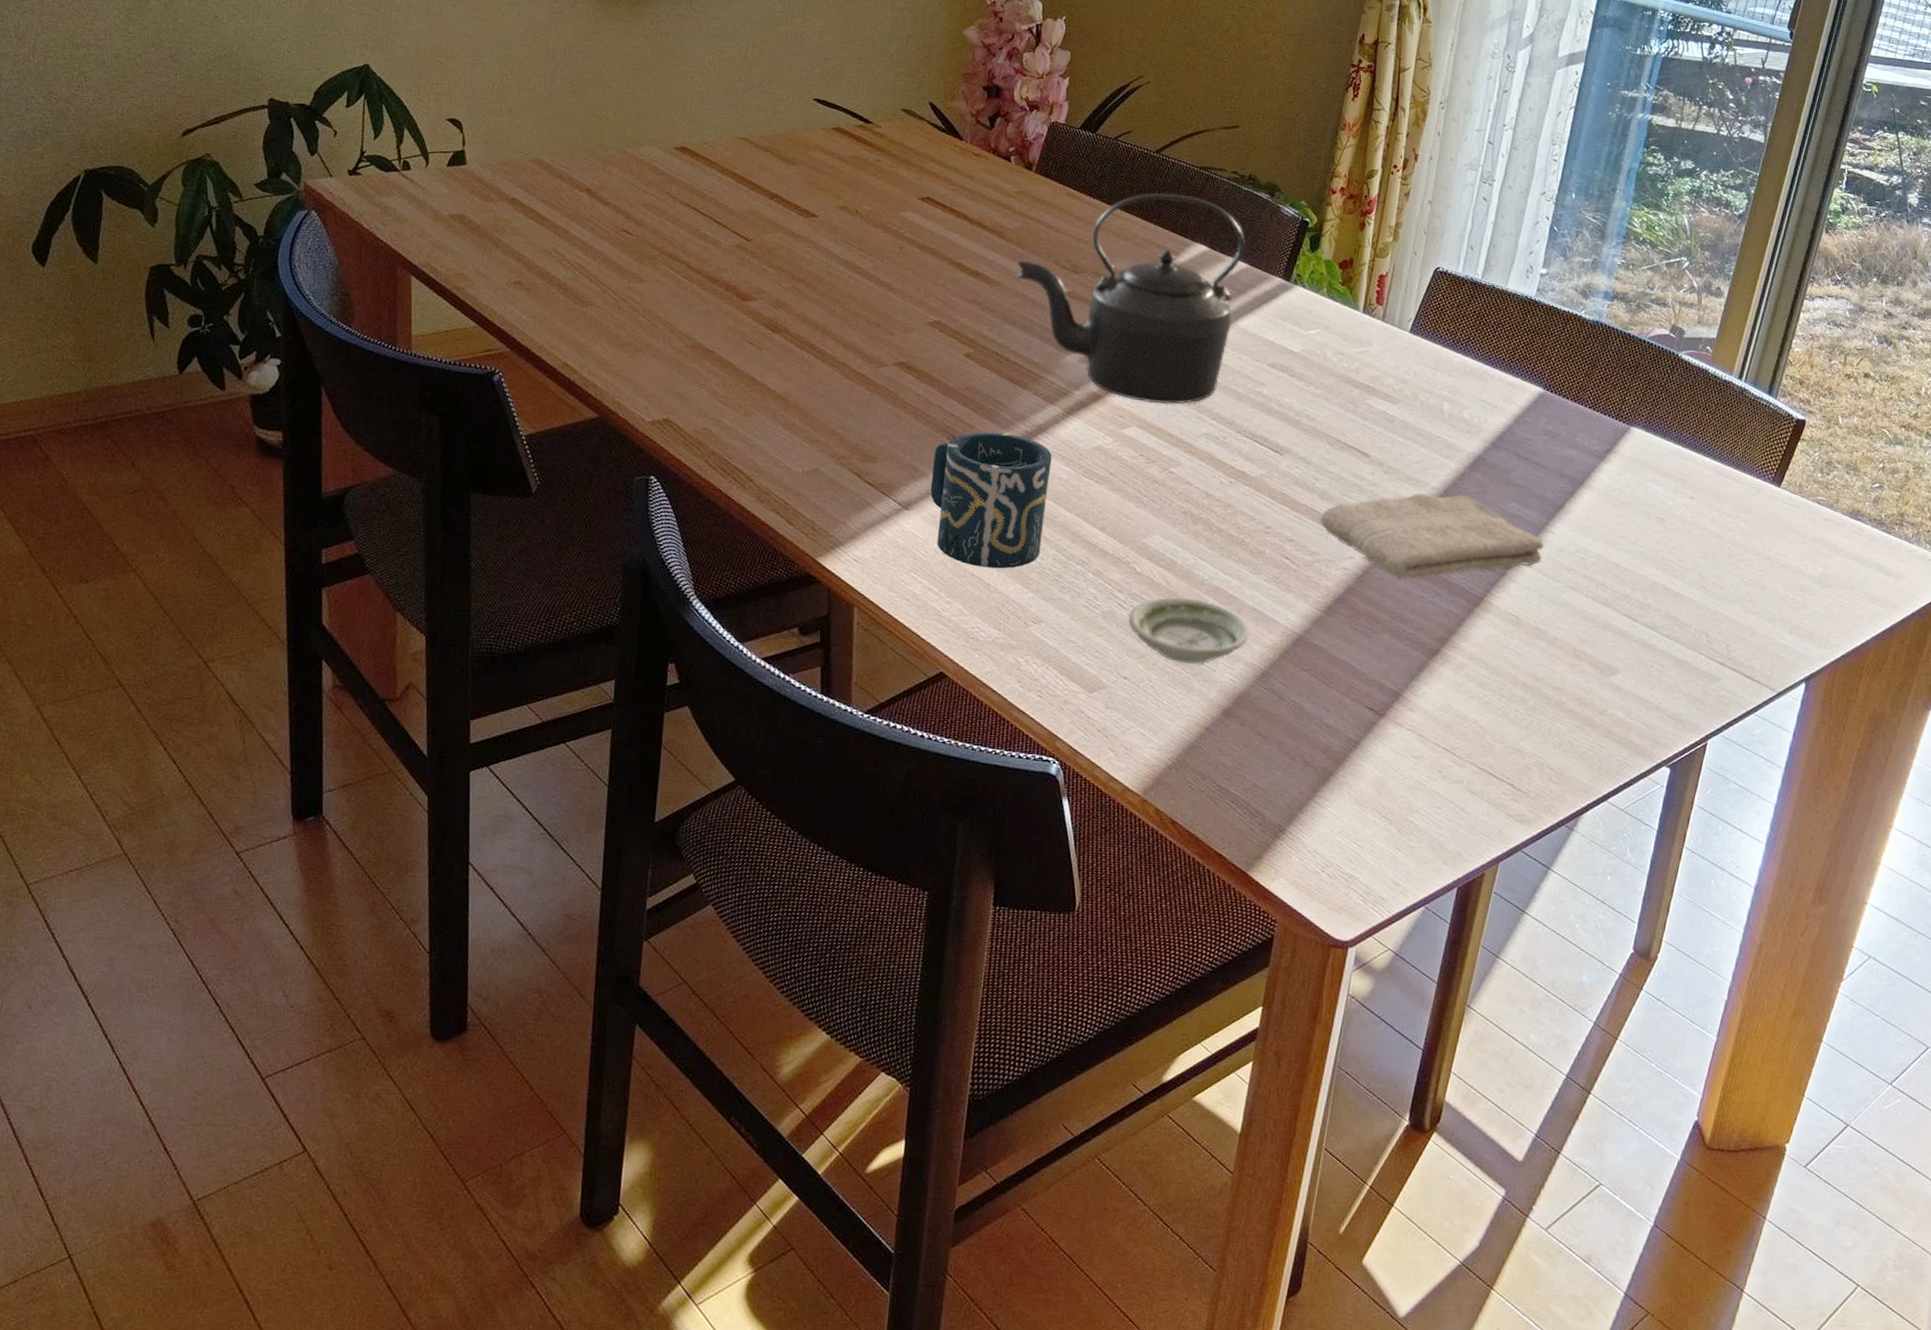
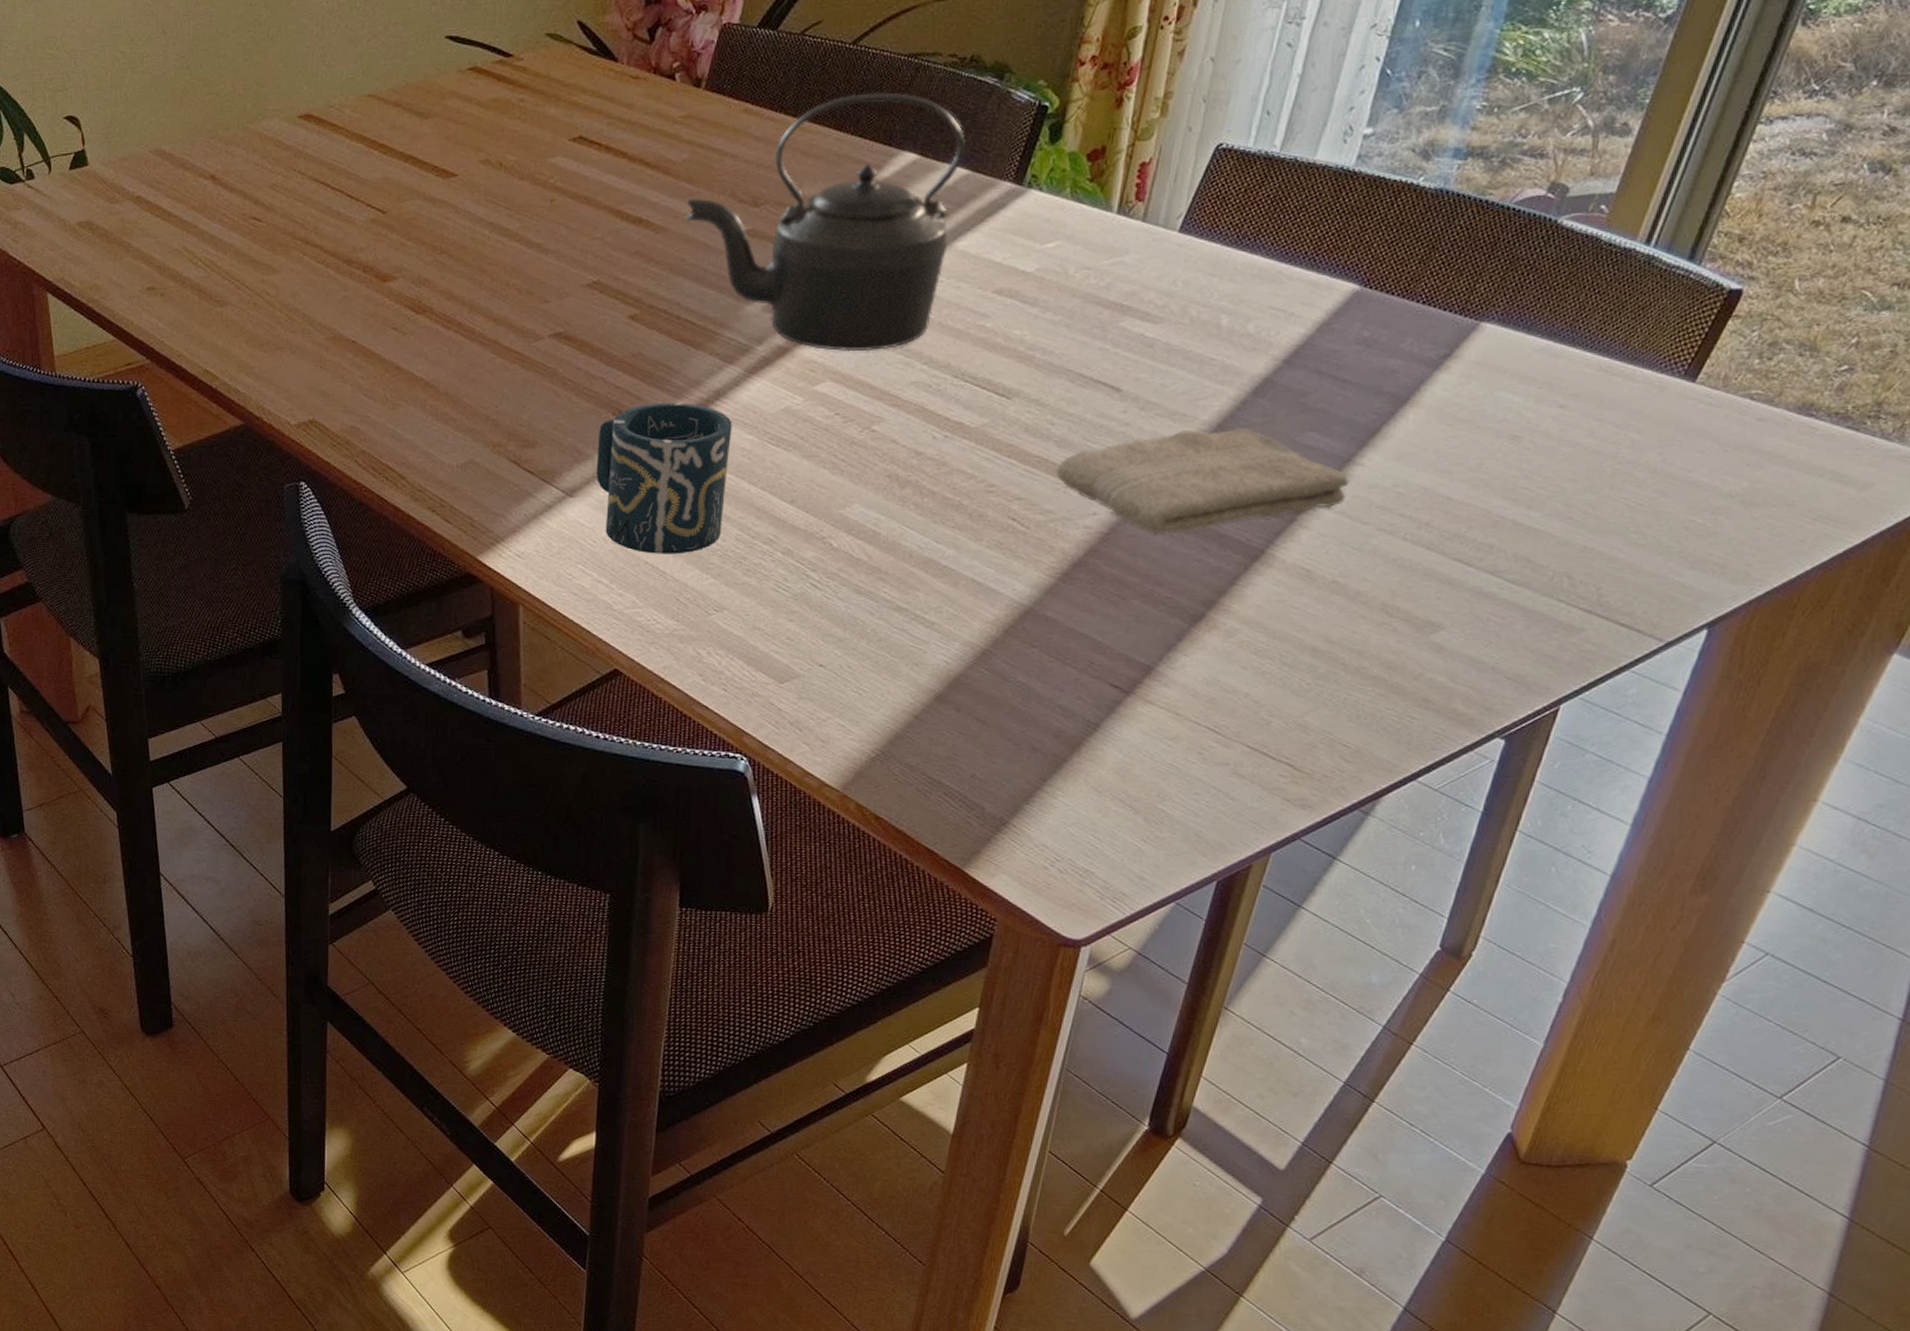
saucer: present [1128,597,1250,664] -> none [823,573,968,646]

